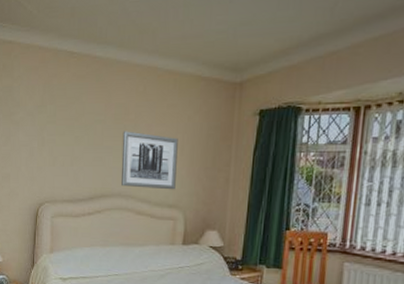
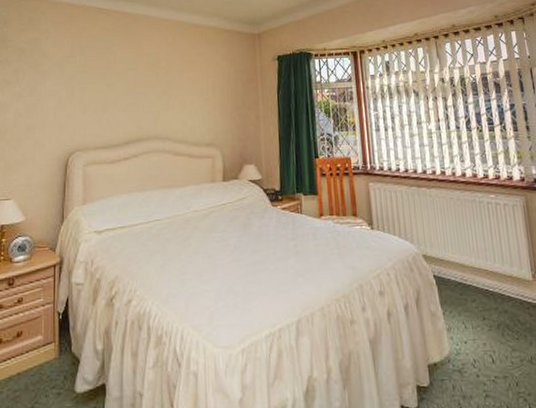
wall art: present [121,131,178,190] -> none [155,77,211,130]

